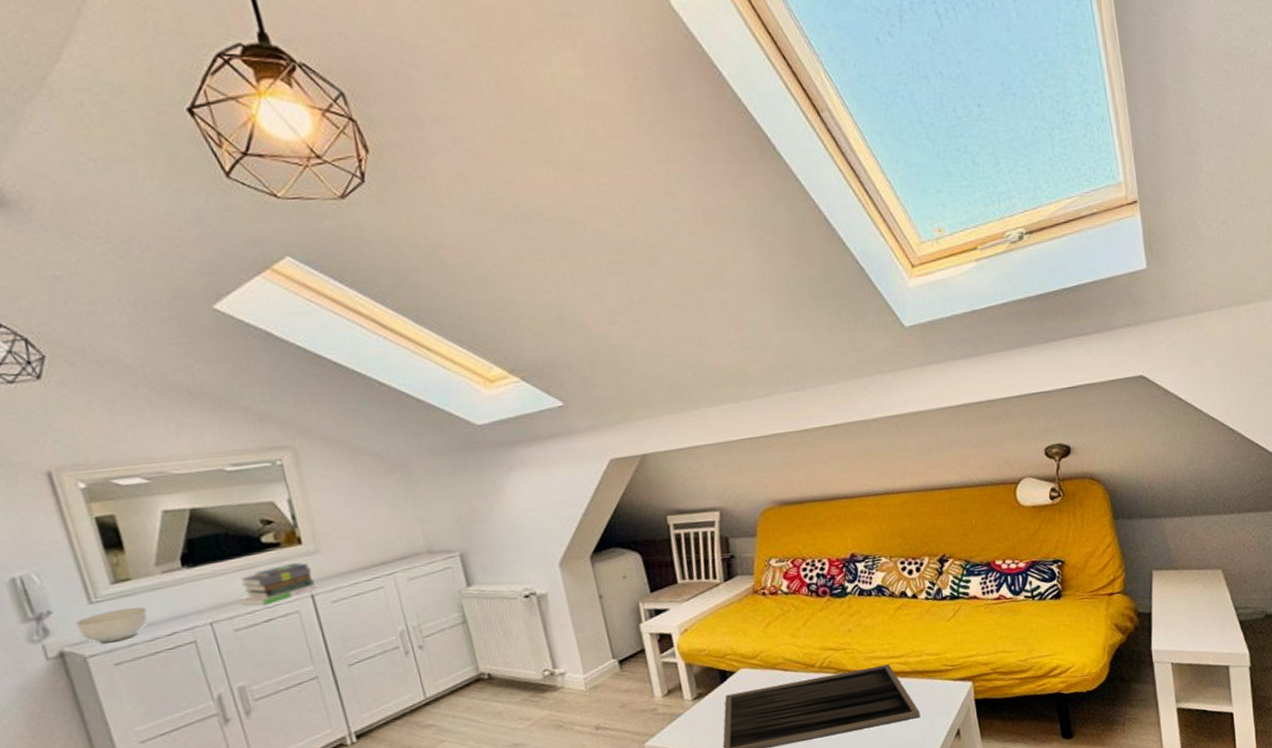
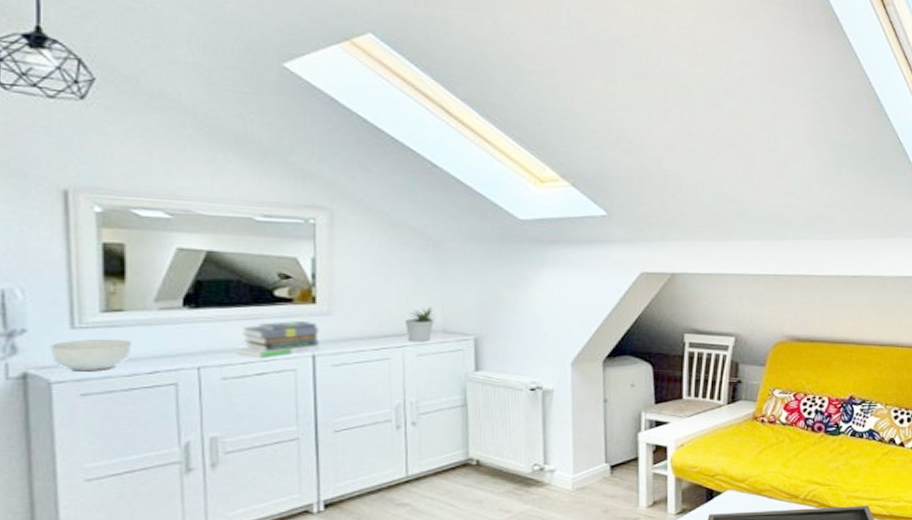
potted plant: none [388,529,418,568] -> present [404,306,434,343]

